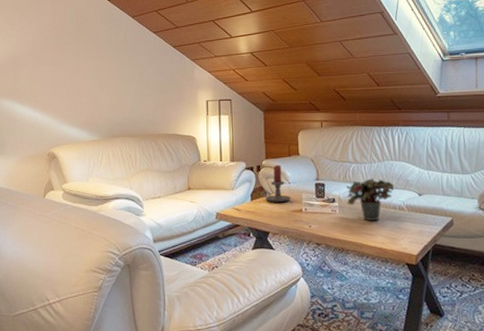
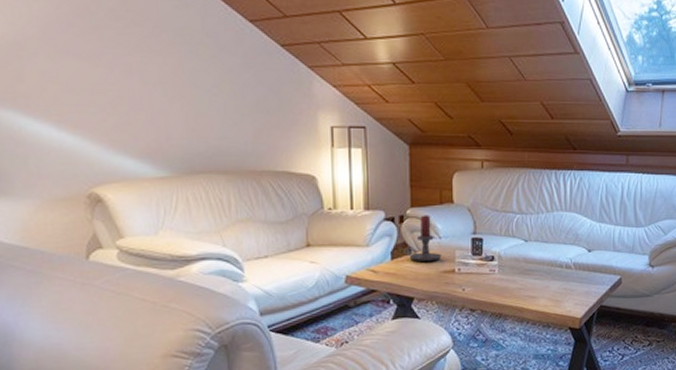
potted plant: present [345,178,395,221] -> none [506,231,563,281]

